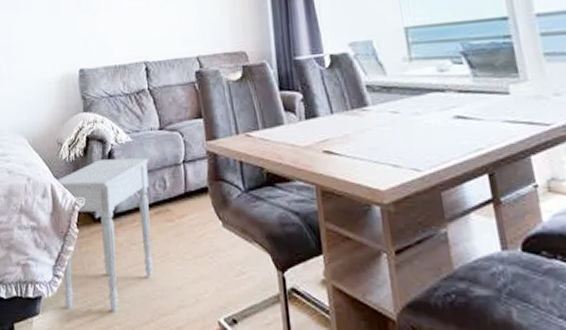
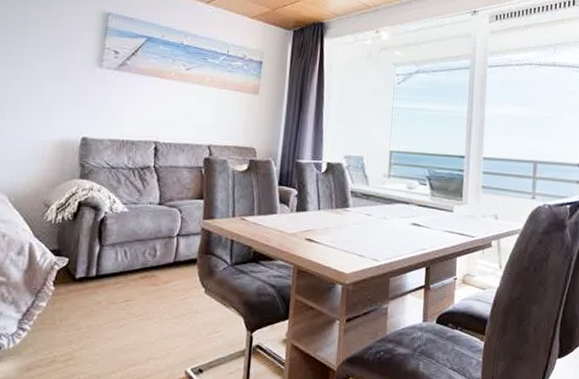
nightstand: present [57,158,153,312] -> none [26,225,143,363]

